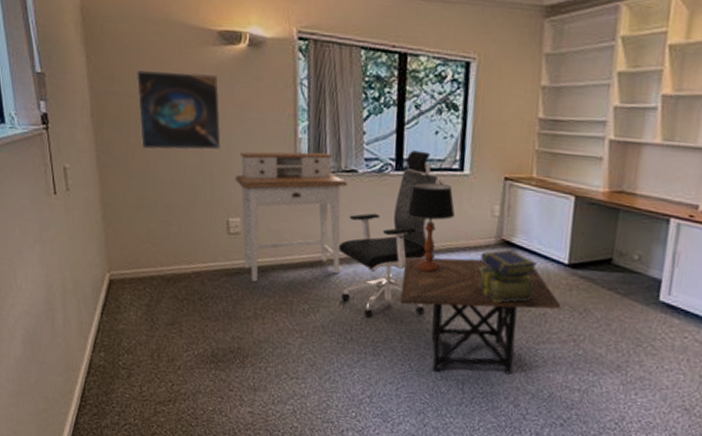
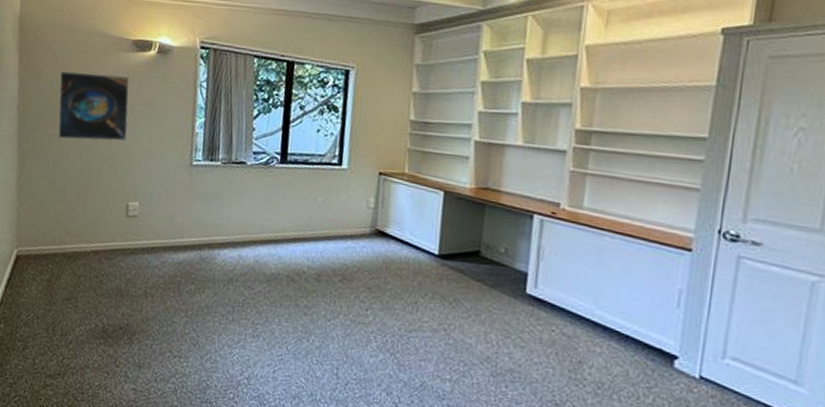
desk: present [235,152,347,282] -> none [137,143,237,262]
office chair: present [338,150,445,318] -> none [225,146,325,300]
side table: present [400,256,562,375] -> none [280,242,433,362]
table lamp: present [406,182,456,273] -> none [289,175,334,259]
stack of books: present [478,249,537,303] -> none [353,239,409,290]

